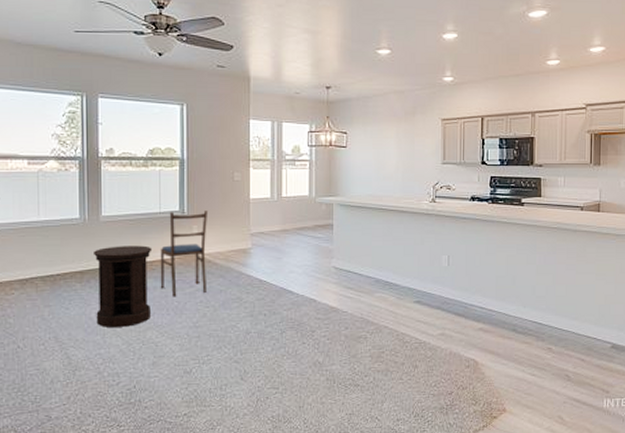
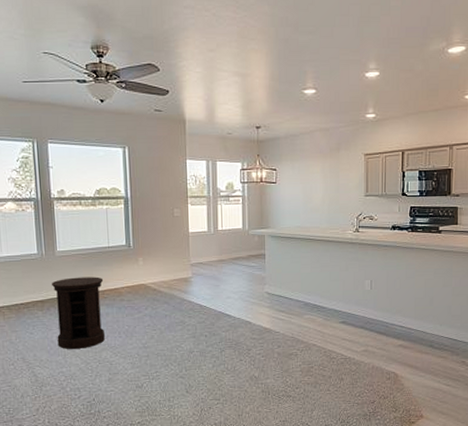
dining chair: present [160,211,207,297] -> none [110,244,153,322]

